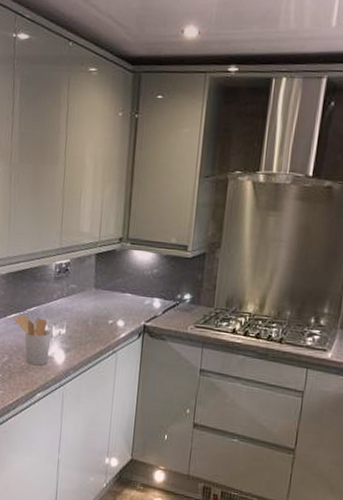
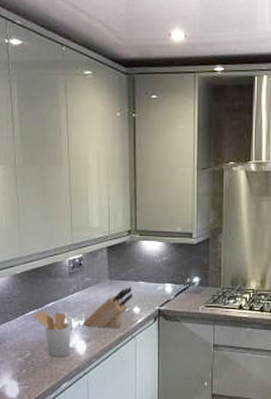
knife block: none [63,298,118,341] -> present [82,287,133,329]

